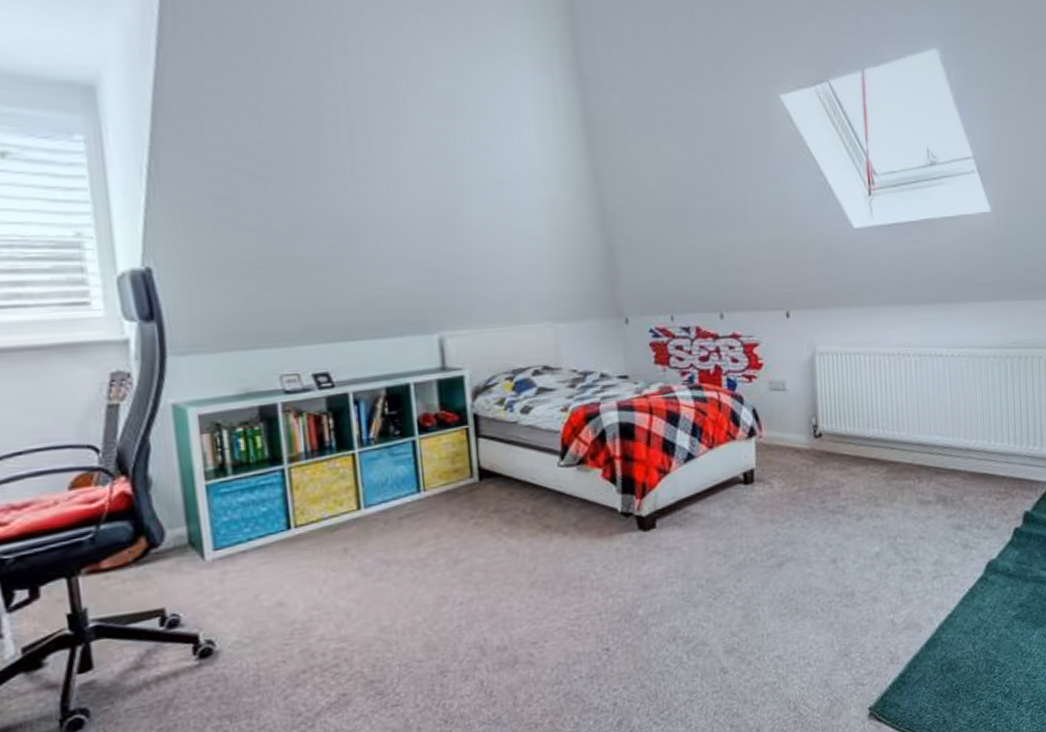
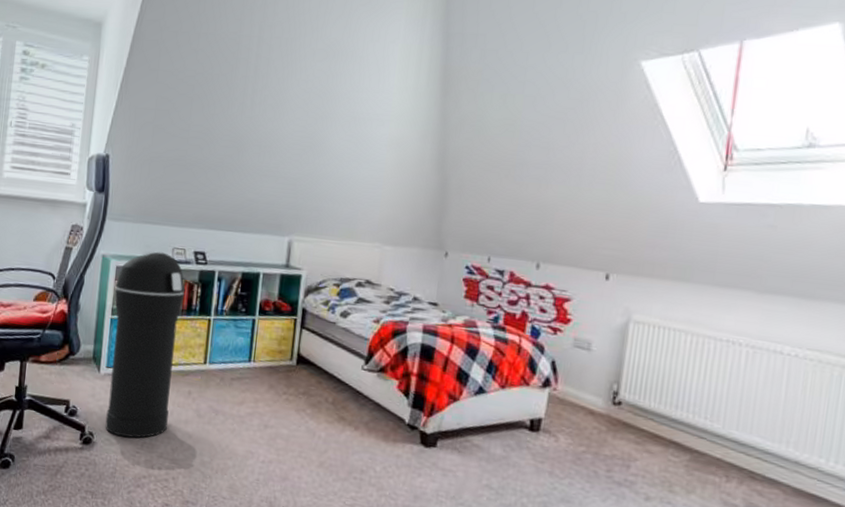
trash can: none [202,383,323,633] -> present [105,252,186,438]

